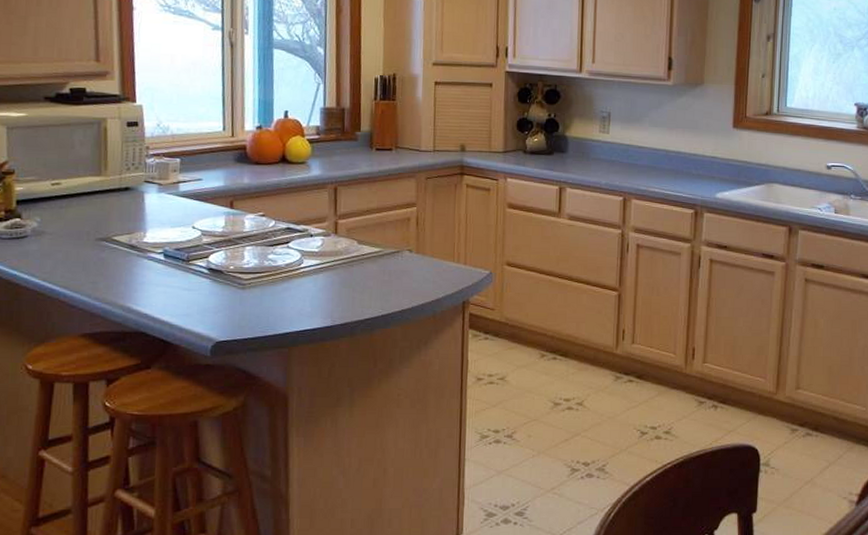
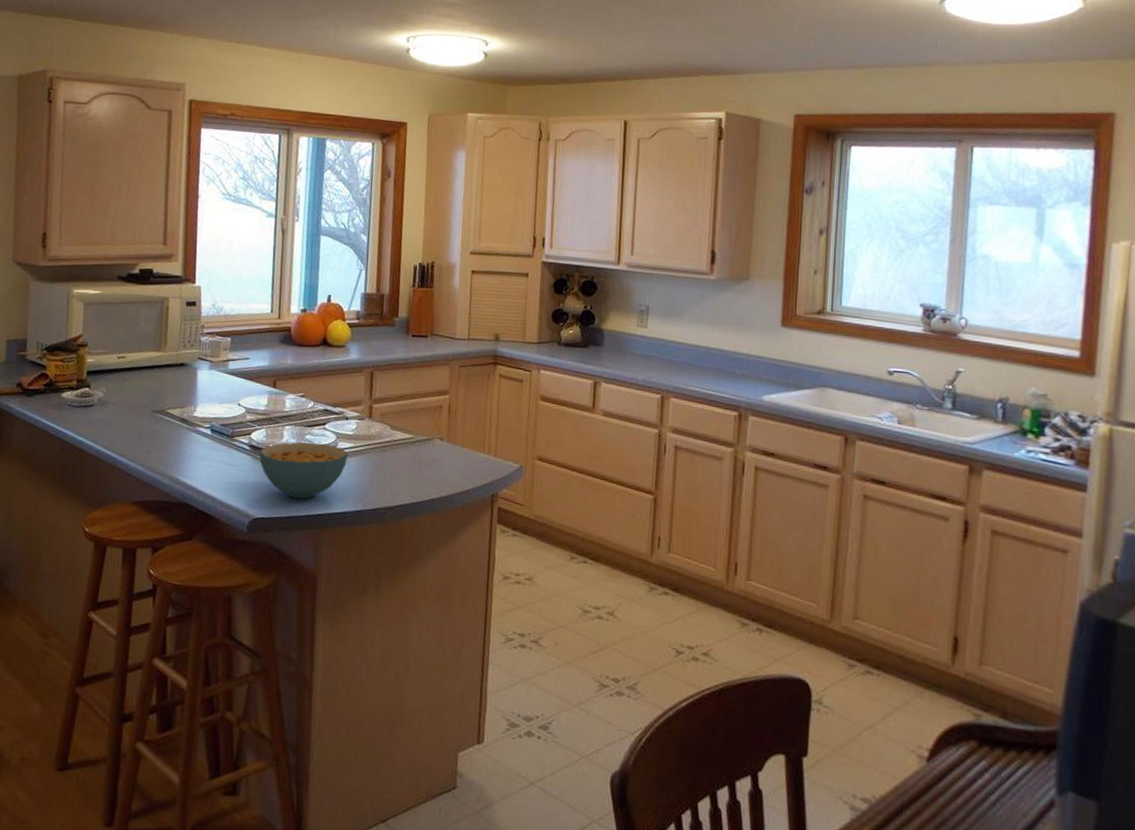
cereal bowl: none [219,261,314,319] -> present [259,441,348,499]

